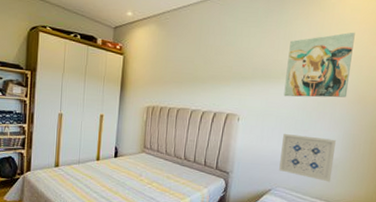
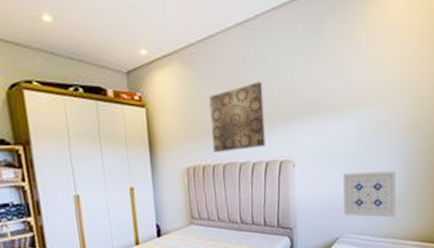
wall art: none [170,46,221,100] -> present [209,82,265,152]
wall art: present [284,32,355,98] -> none [337,48,401,132]

